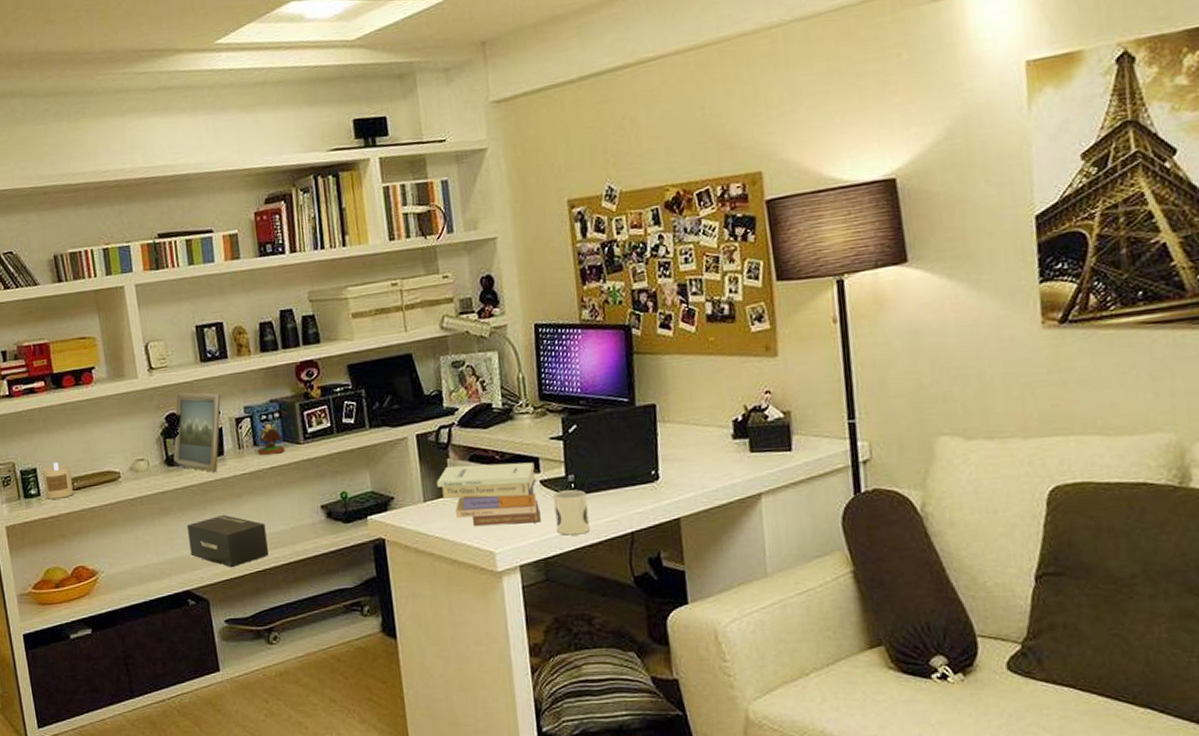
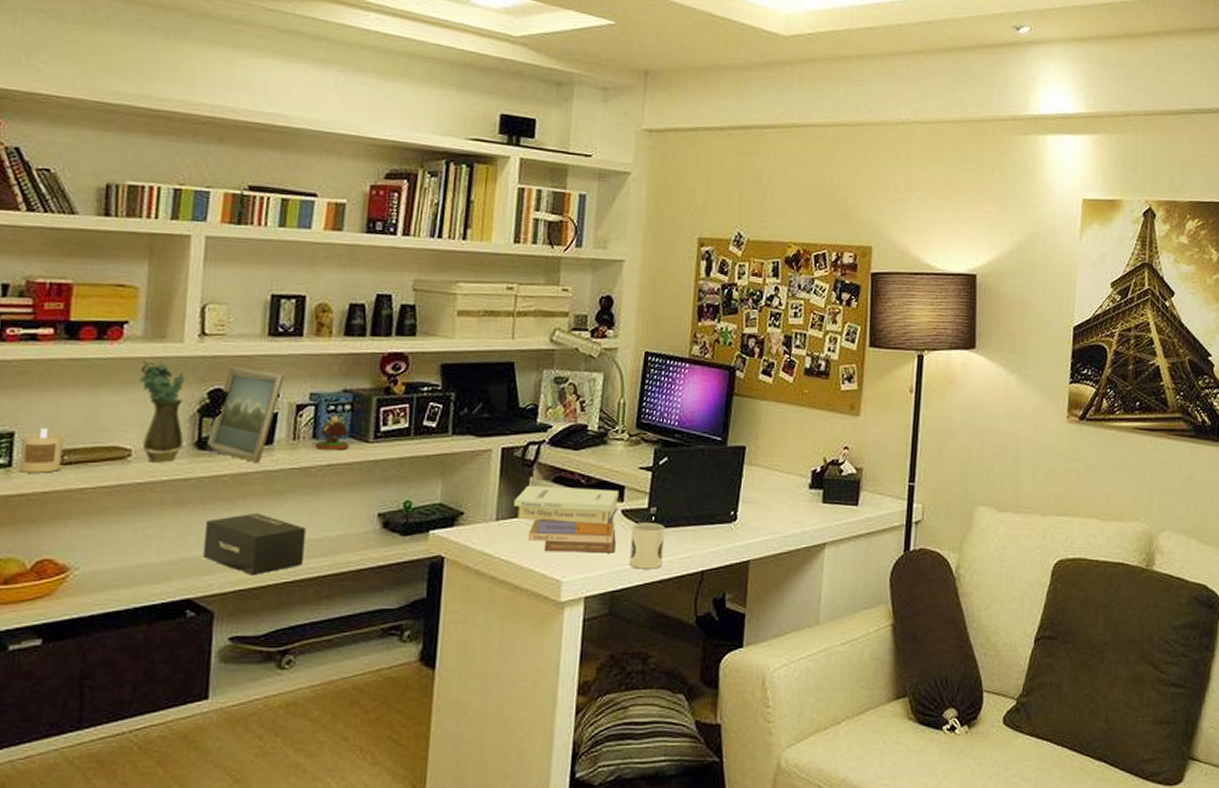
vase: none [111,397,156,481] -> present [139,360,185,463]

